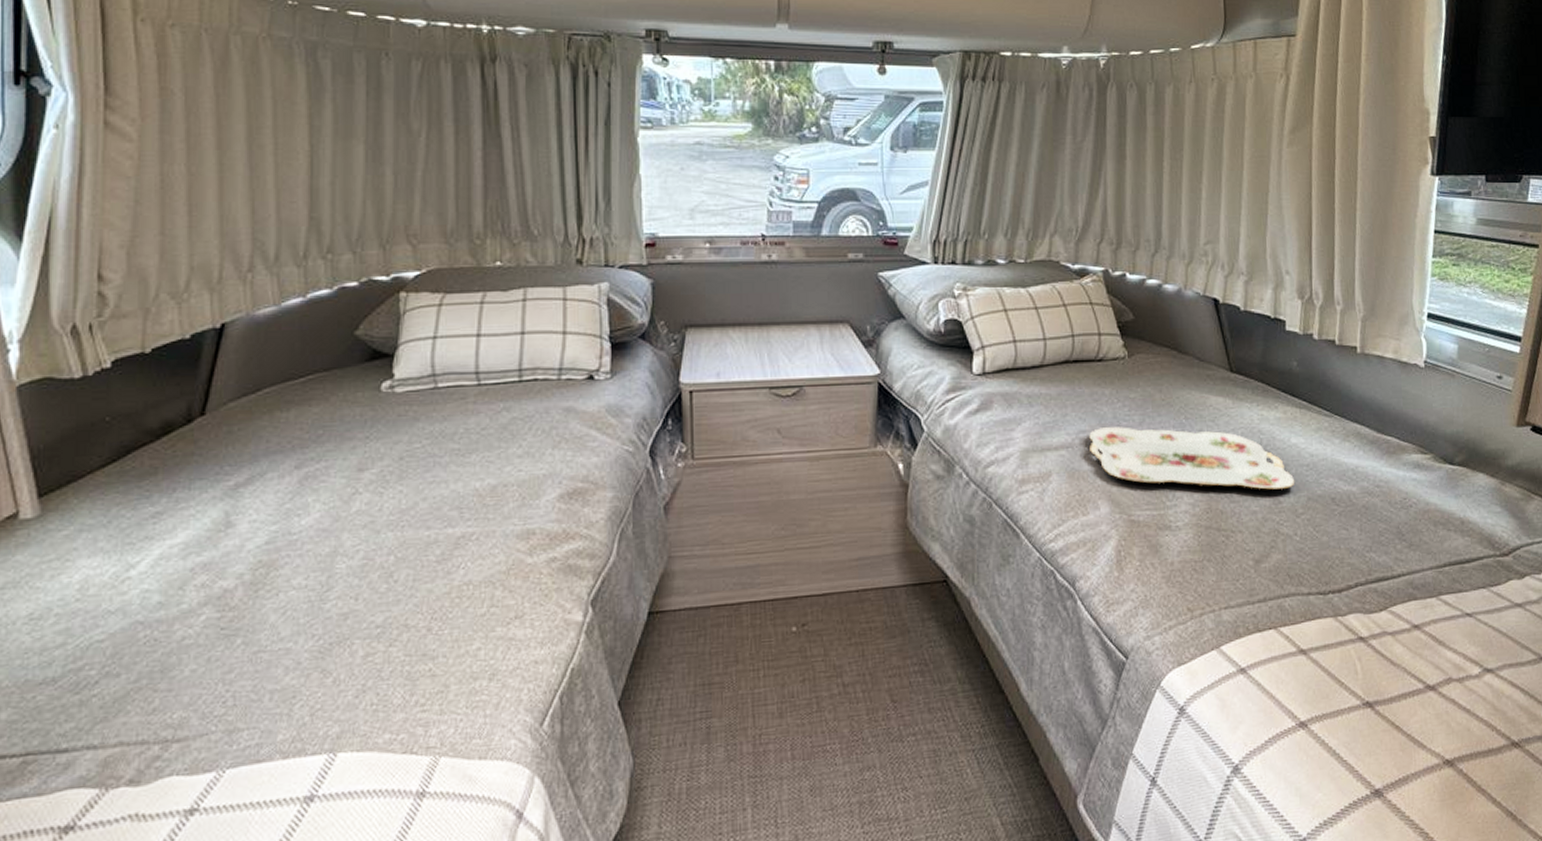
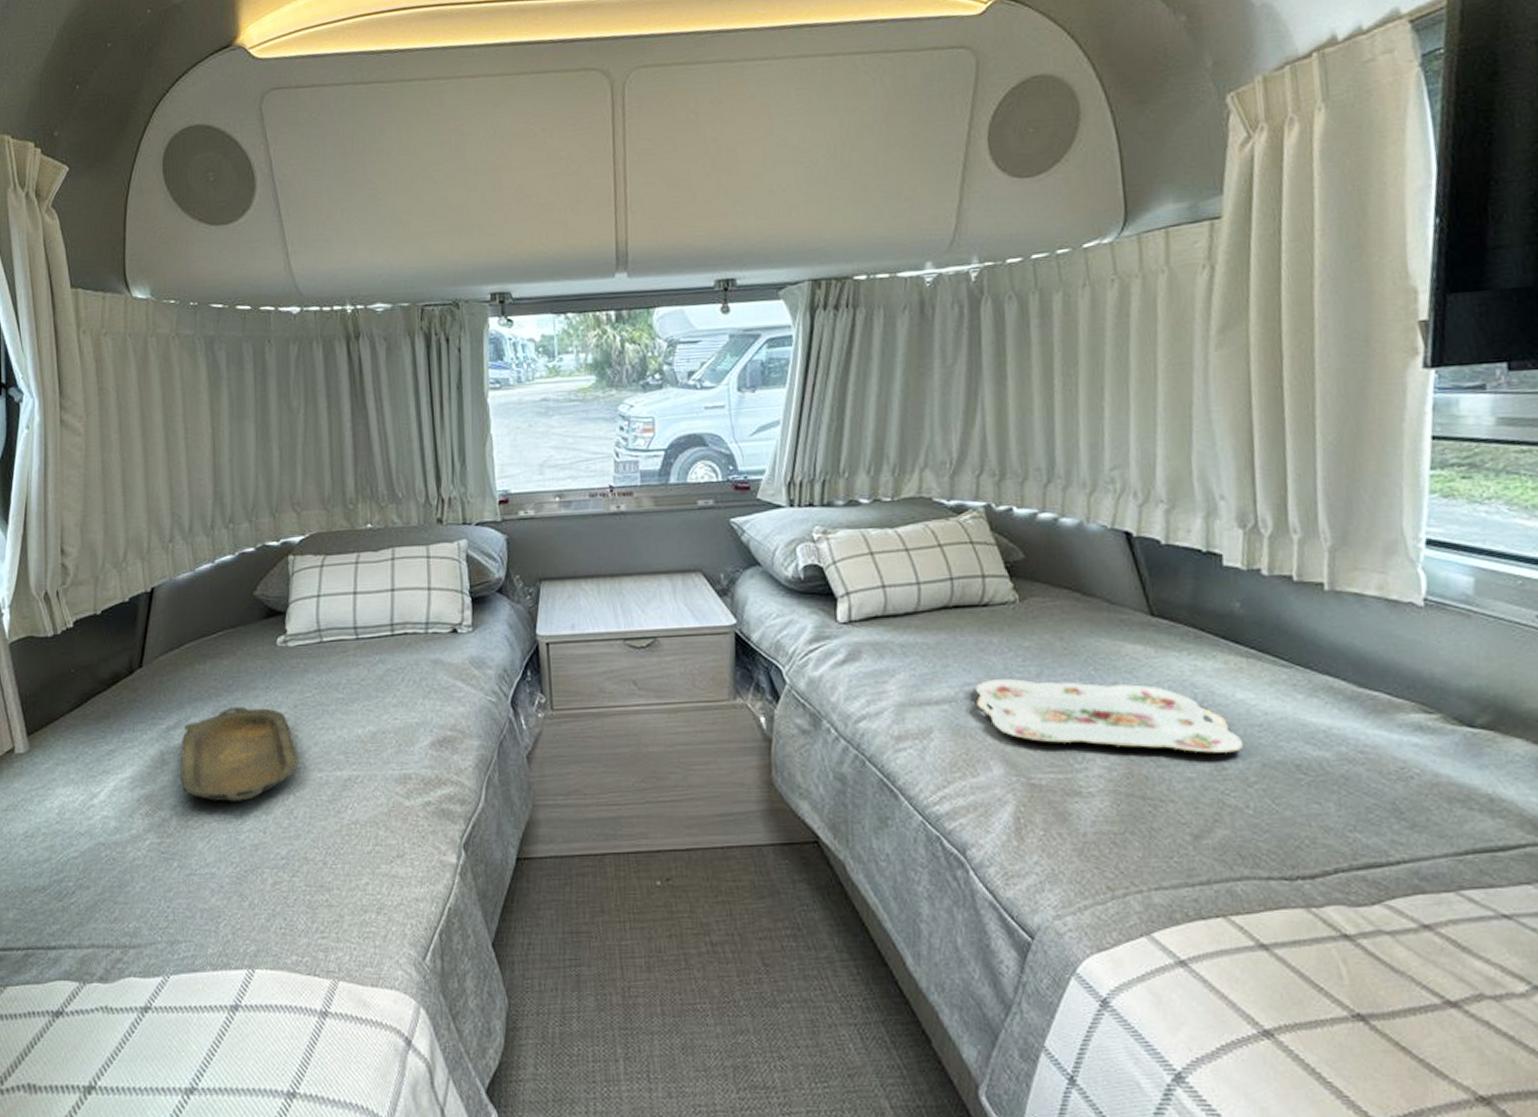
serving tray: none [250,459,402,568] -> present [180,706,299,802]

